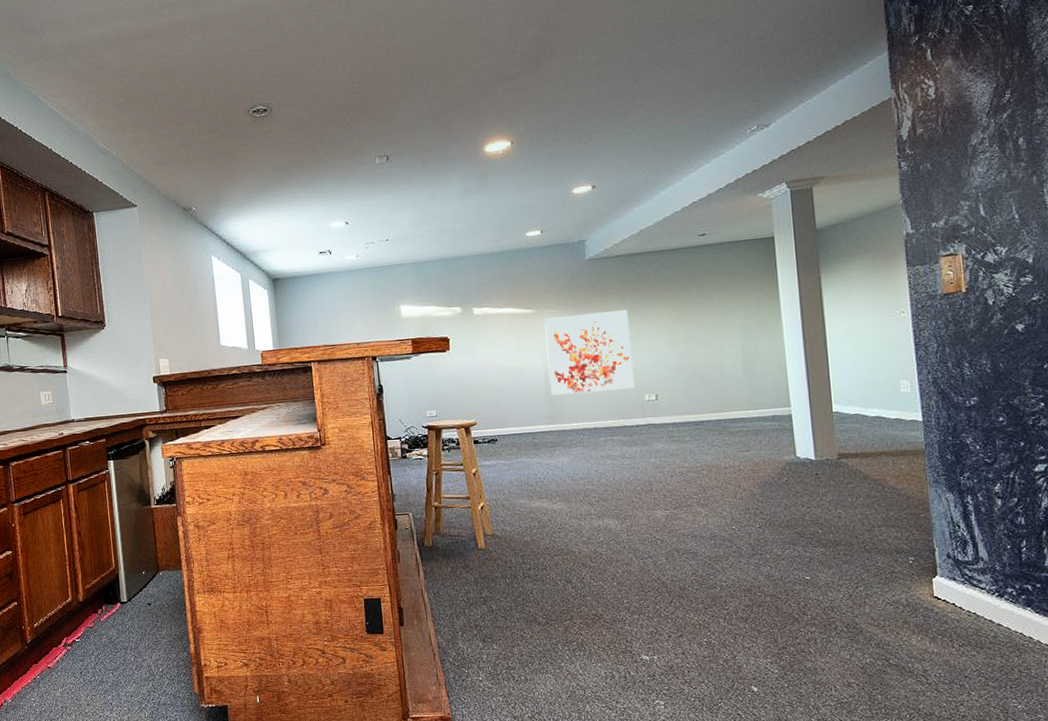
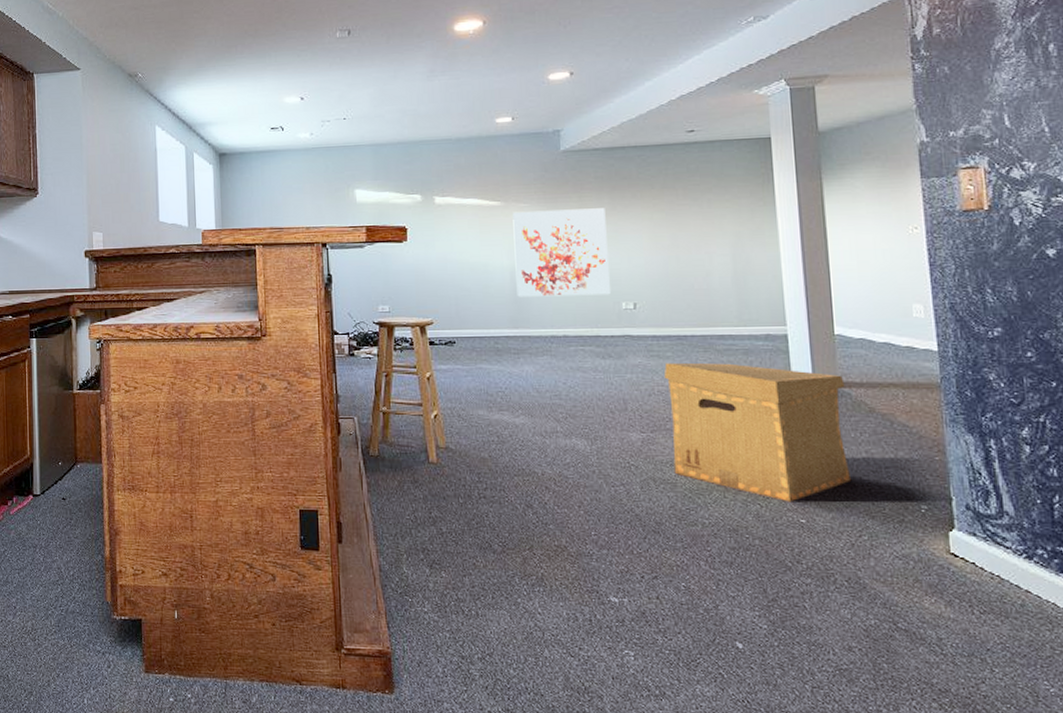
cardboard box: none [683,443,849,562] -> present [663,362,852,502]

